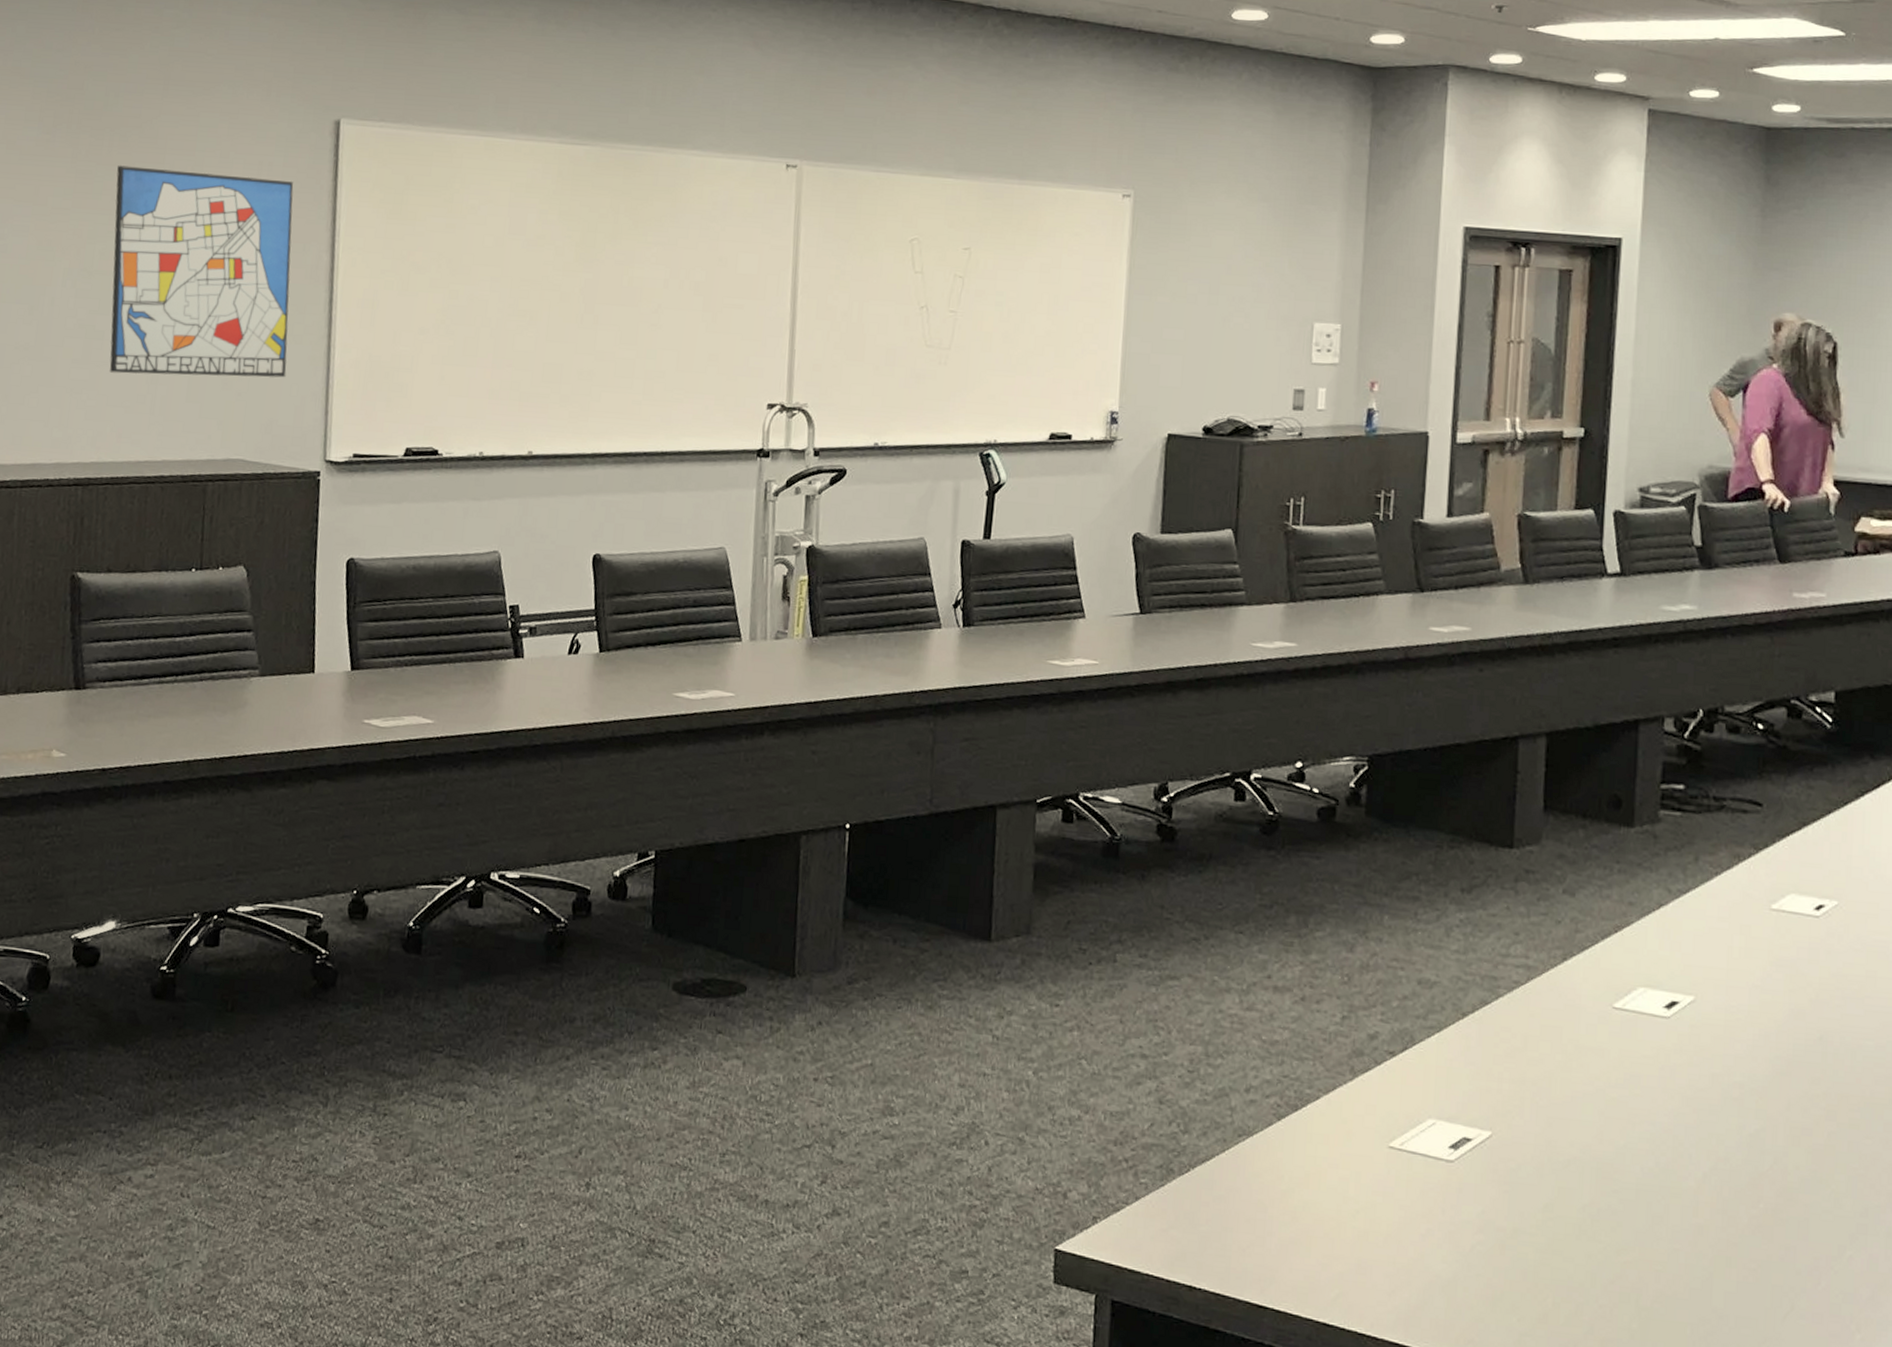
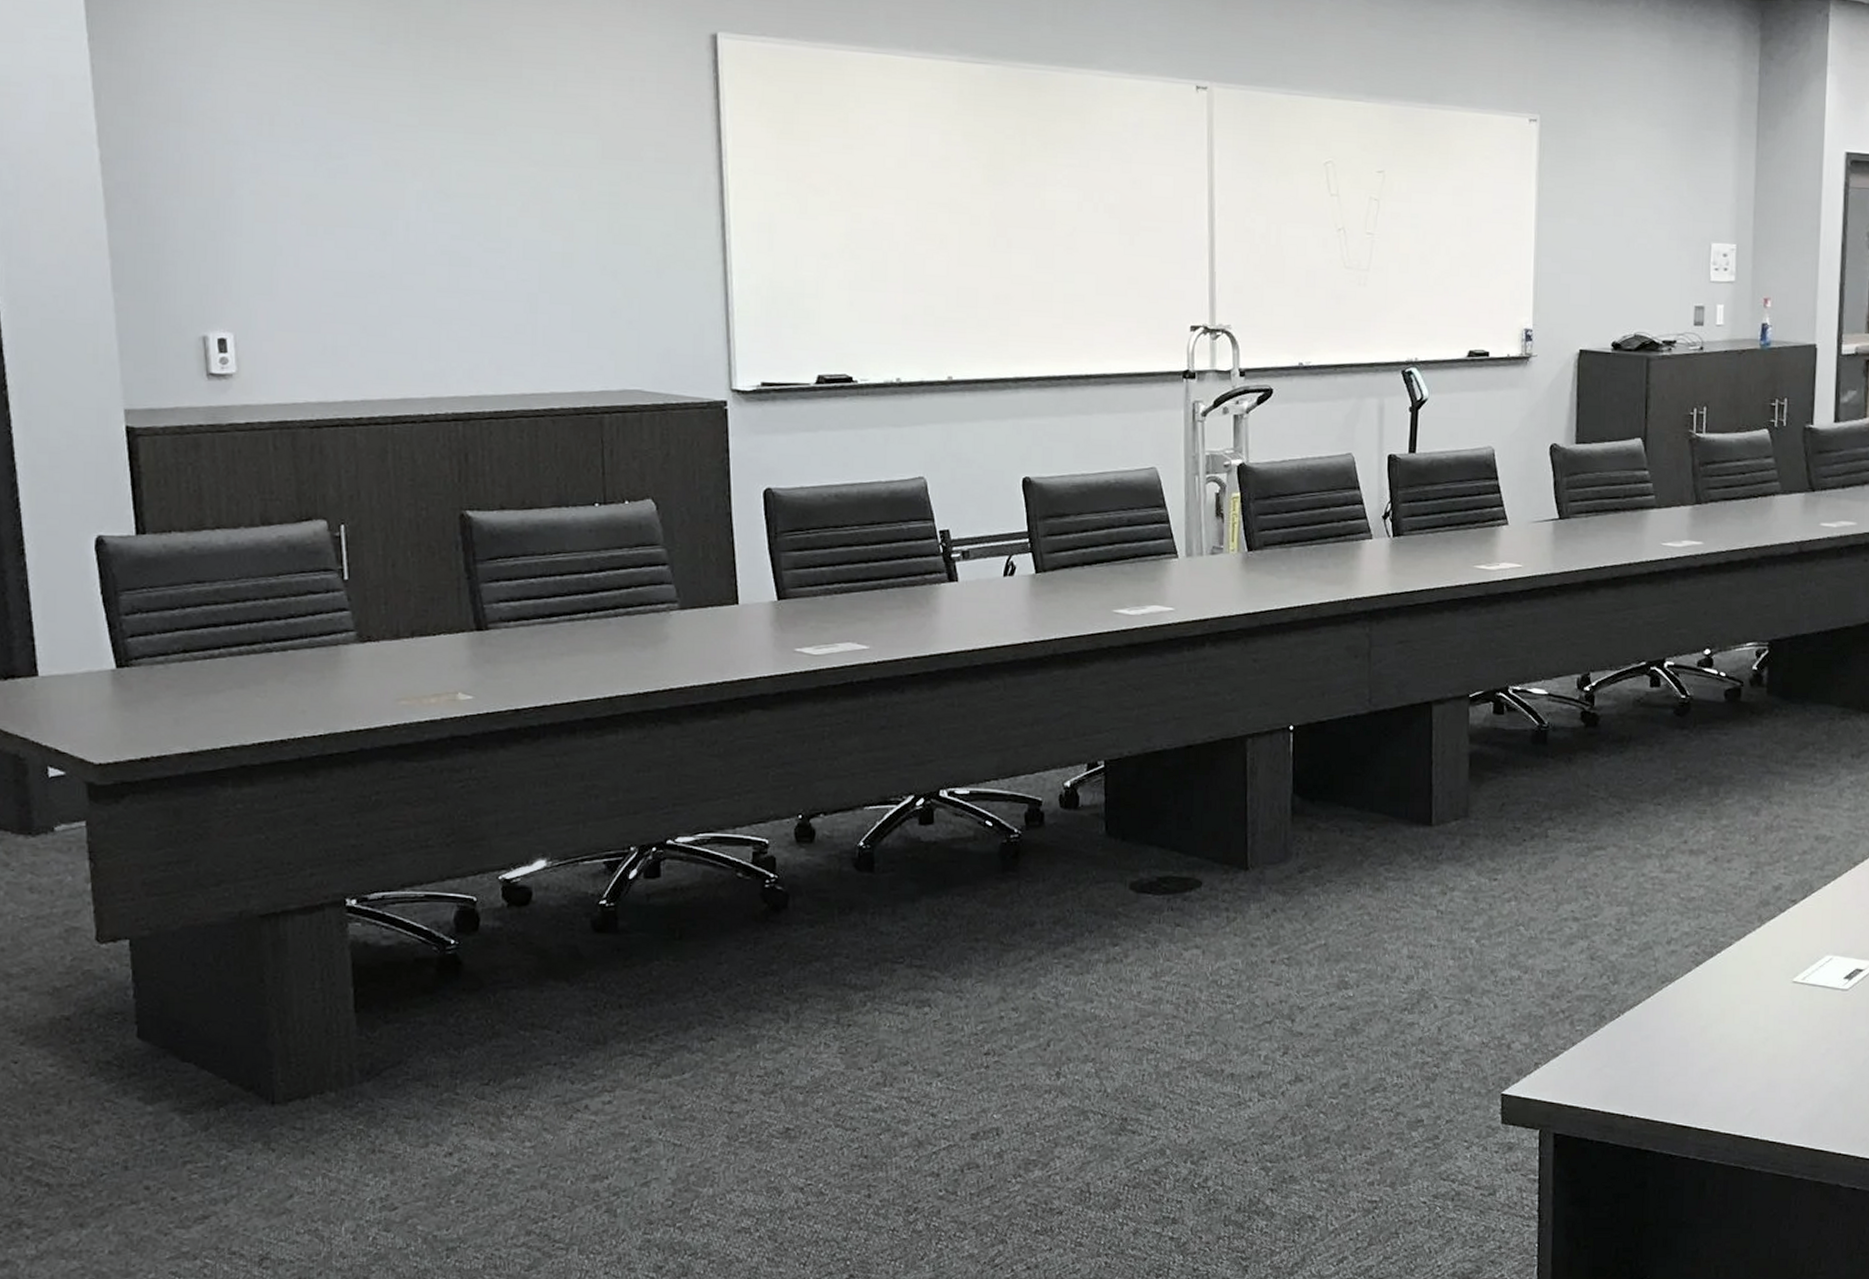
wall art: present [109,165,294,378] -> none [468,79,681,305]

